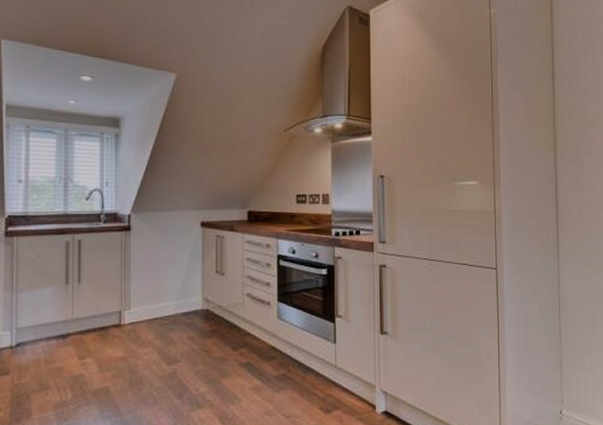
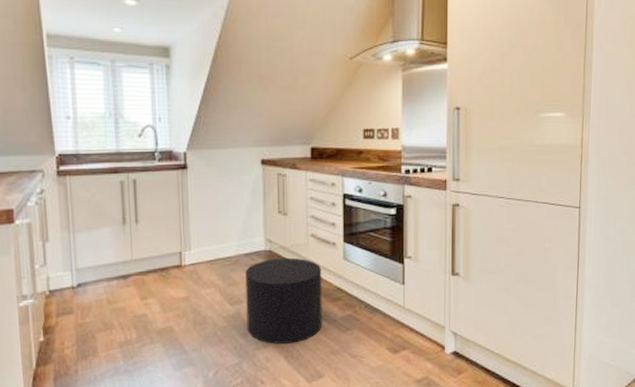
stool: none [183,316,257,405] -> present [245,257,323,344]

